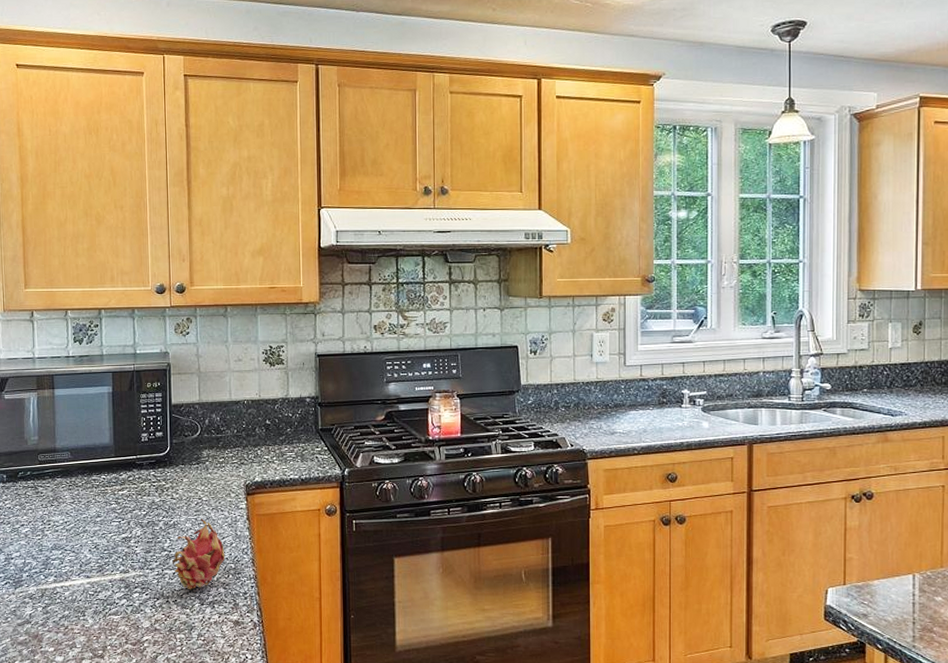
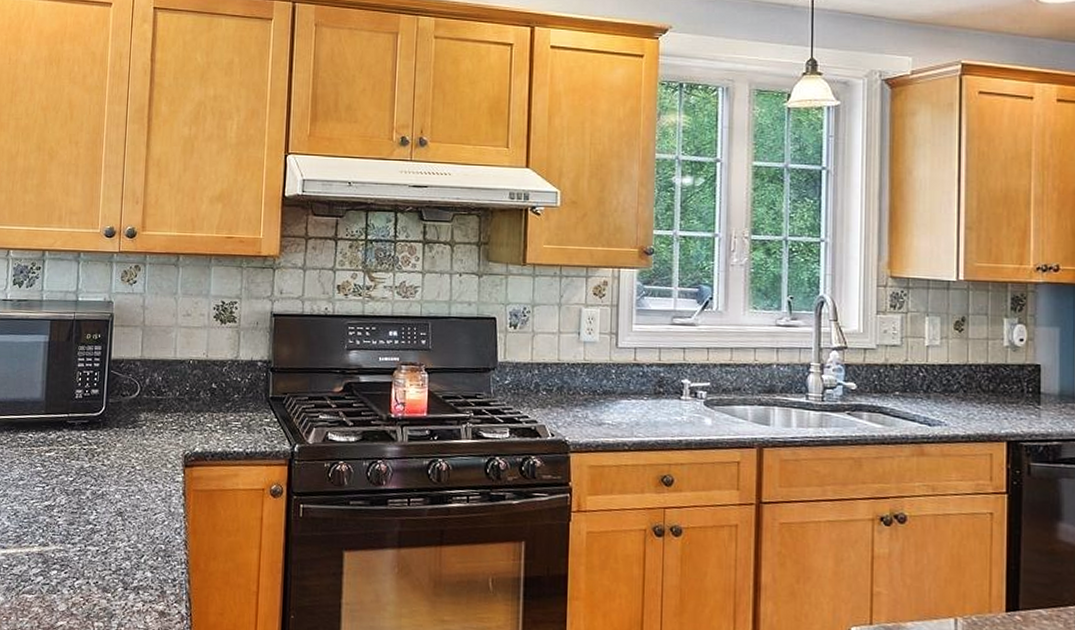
fruit: present [173,518,224,590] -> none [97,490,155,572]

